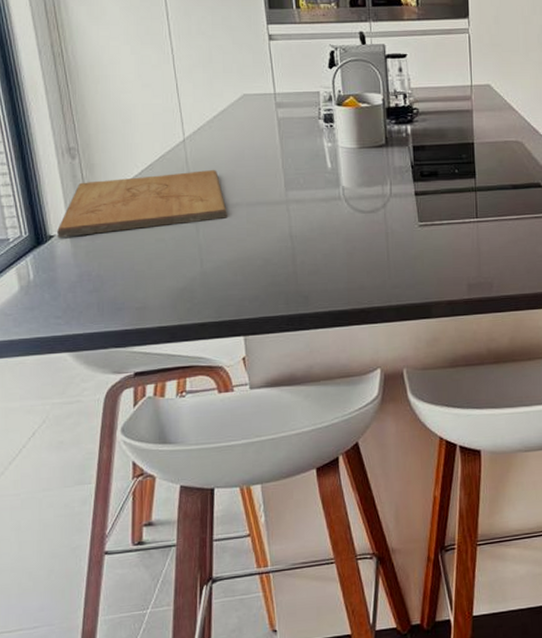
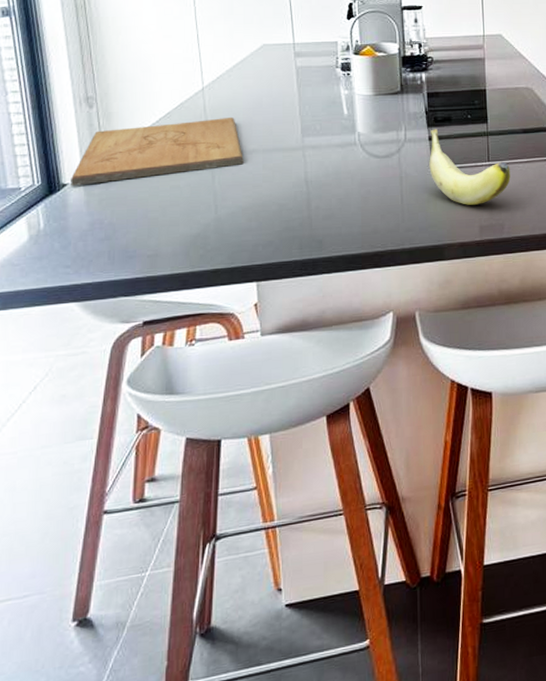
banana: none [415,184,500,263] -> present [429,129,511,205]

